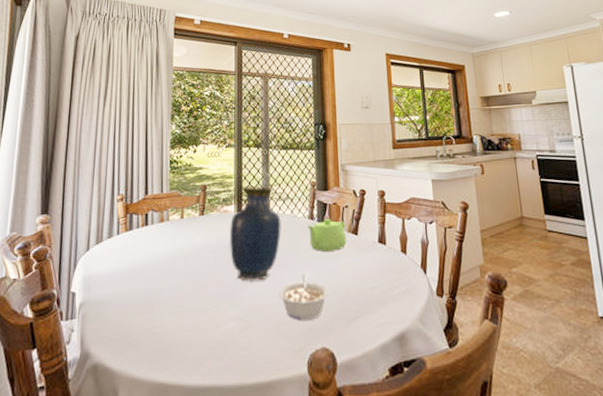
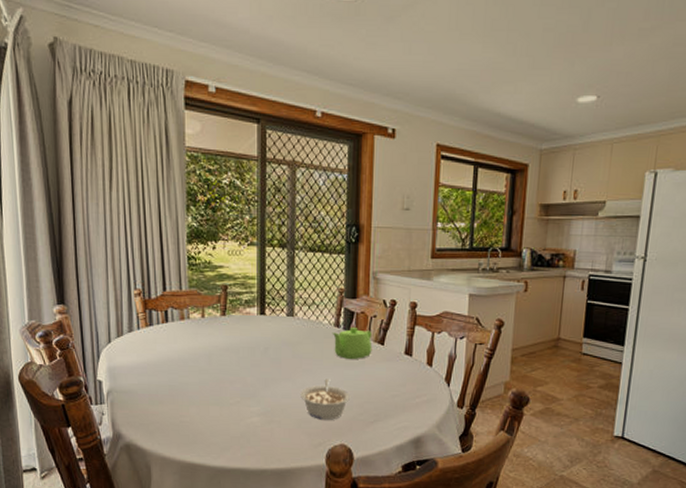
vase: present [229,186,281,281] -> none [251,289,306,382]

